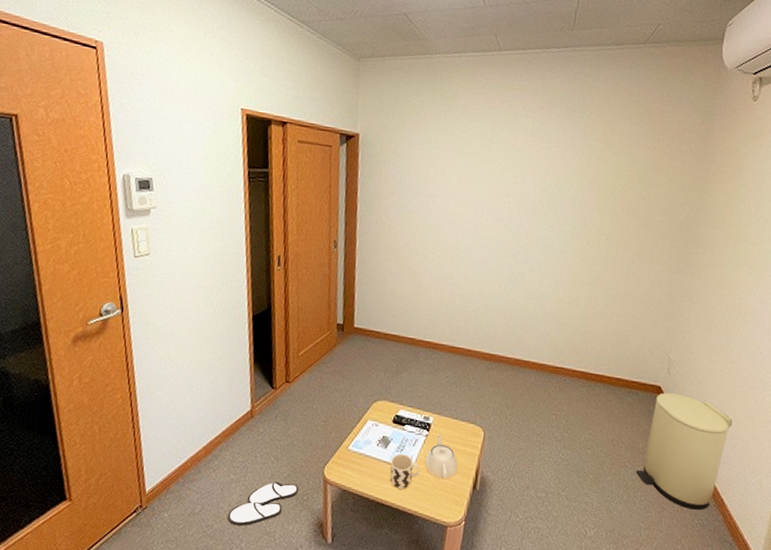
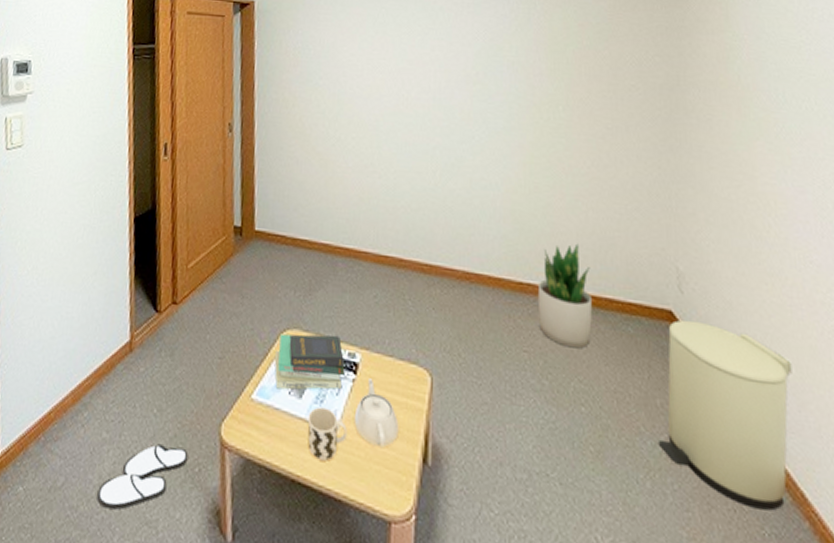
books: none [367,404,421,443] -> present [274,333,345,390]
planter: none [566,339,609,412] -> present [537,243,592,349]

